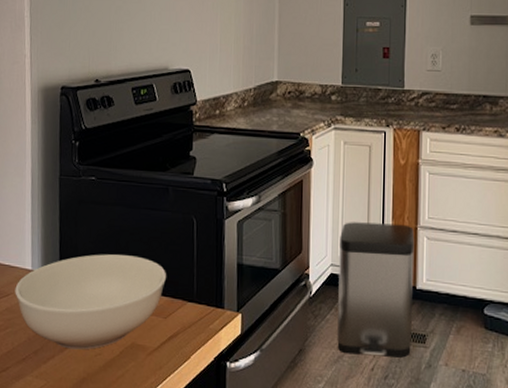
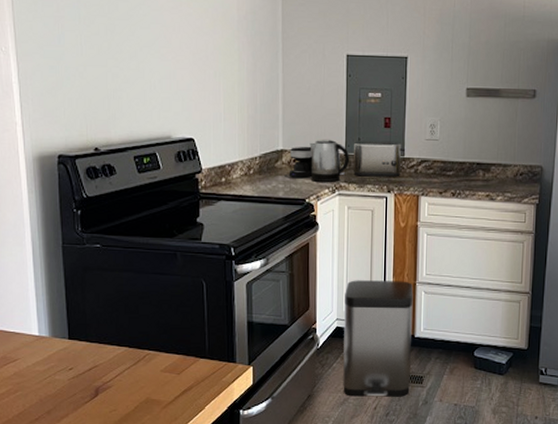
bowl: present [15,254,167,350] -> none [22,318,179,407]
coffee maker: none [279,77,309,112] -> present [285,146,313,179]
kettle: none [305,70,347,116] -> present [309,139,350,183]
toaster: none [350,71,404,111] -> present [354,140,405,177]

